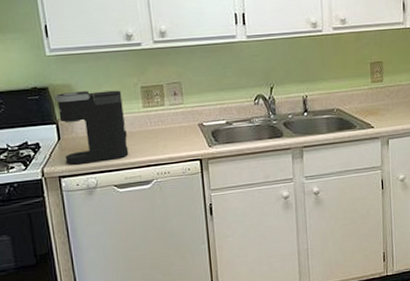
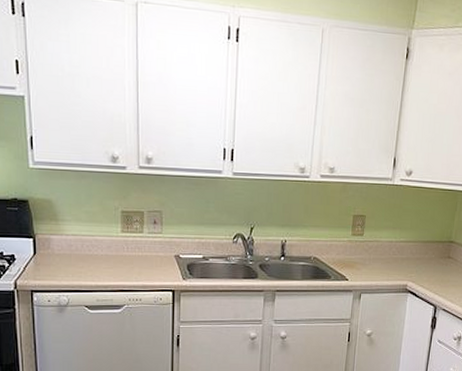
coffee maker: present [54,90,129,165] -> none [34,208,103,281]

